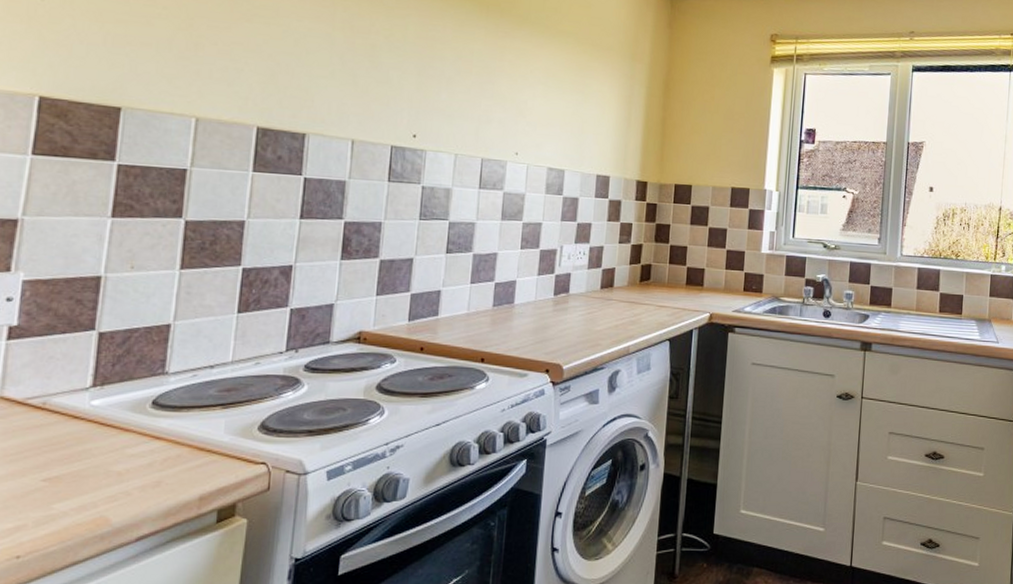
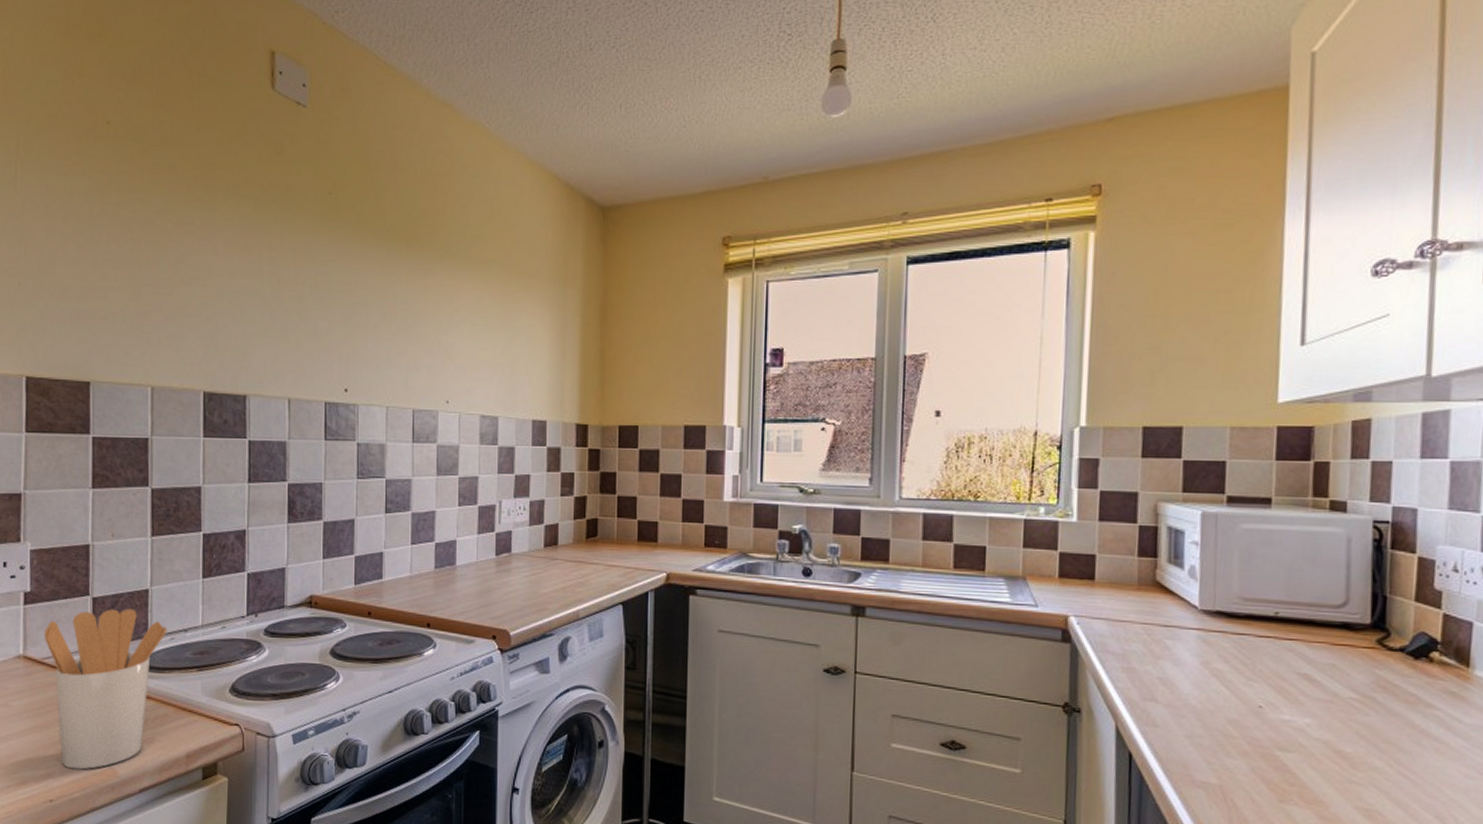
utensil holder: none [30,344,190,520] -> present [44,608,167,770]

